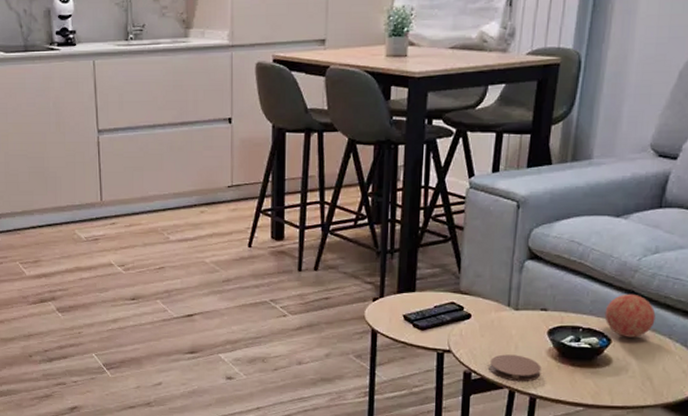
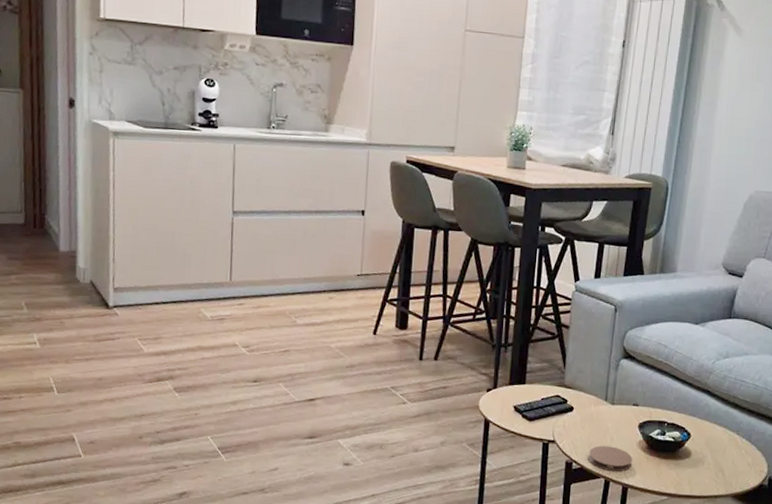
decorative ball: present [604,293,656,338] -> none [685,393,726,433]

